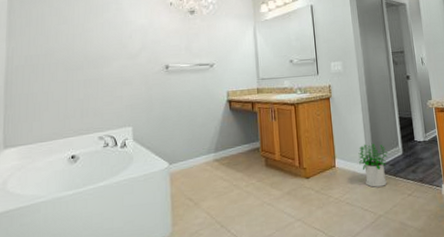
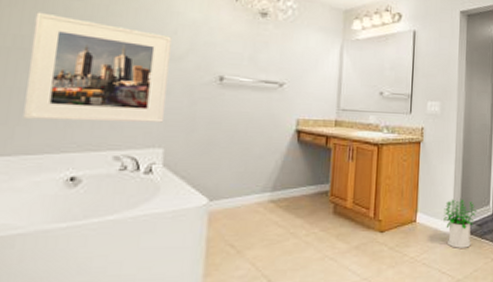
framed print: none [37,37,130,116] -> present [23,12,172,123]

